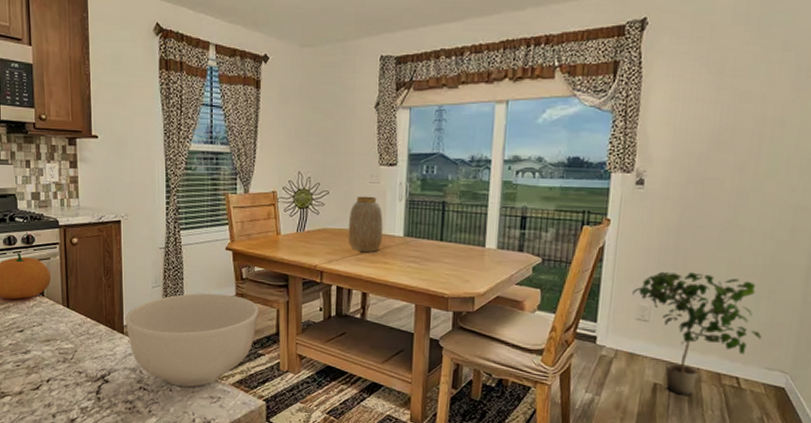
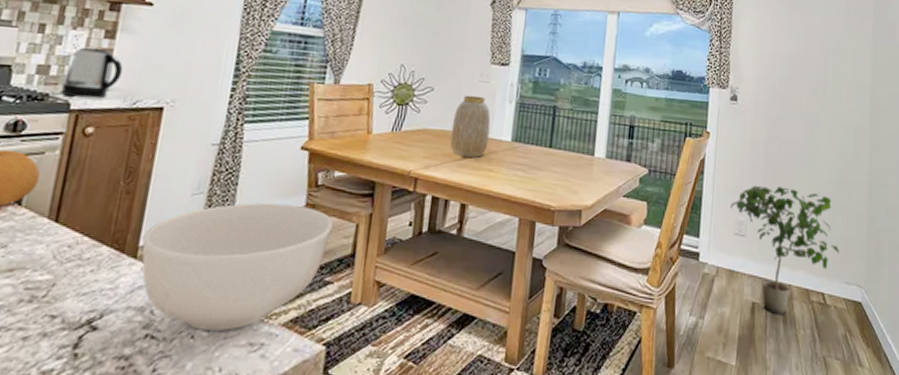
kettle: none [50,176,88,216] -> present [59,47,123,99]

